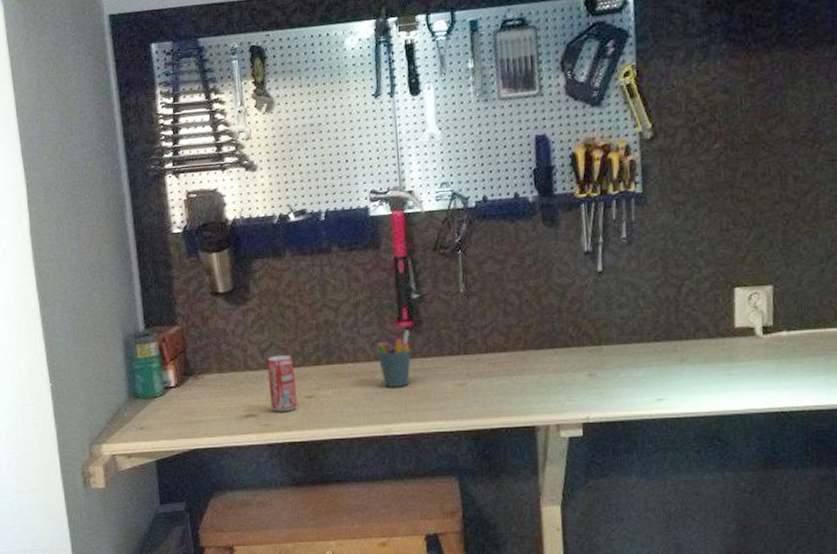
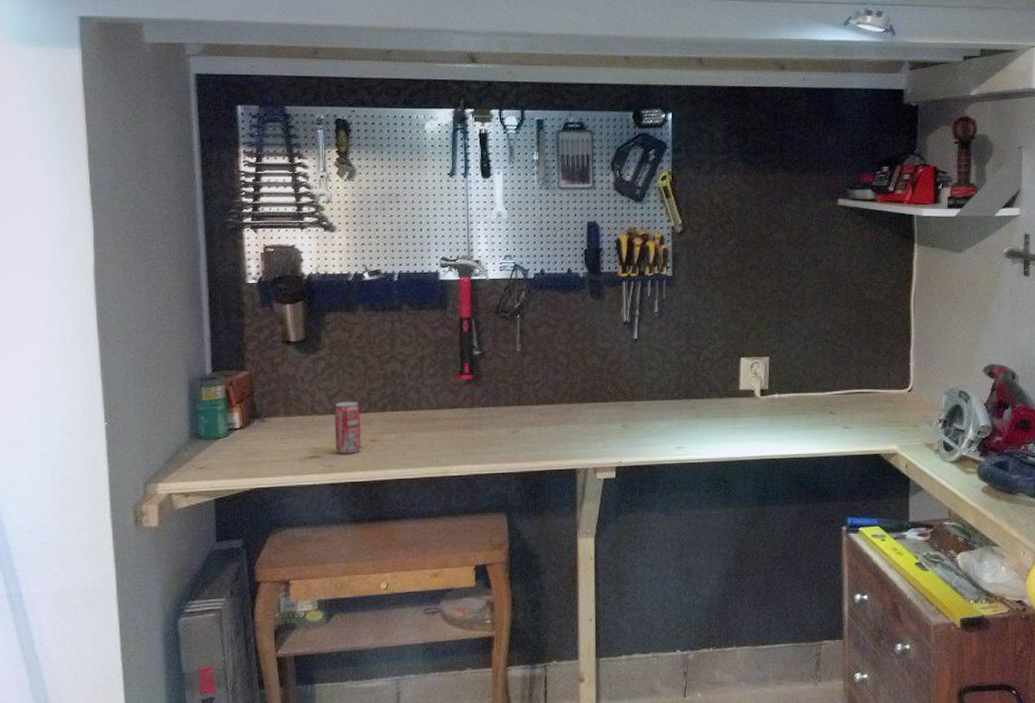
pen holder: present [376,330,412,387] -> none [439,382,471,433]

